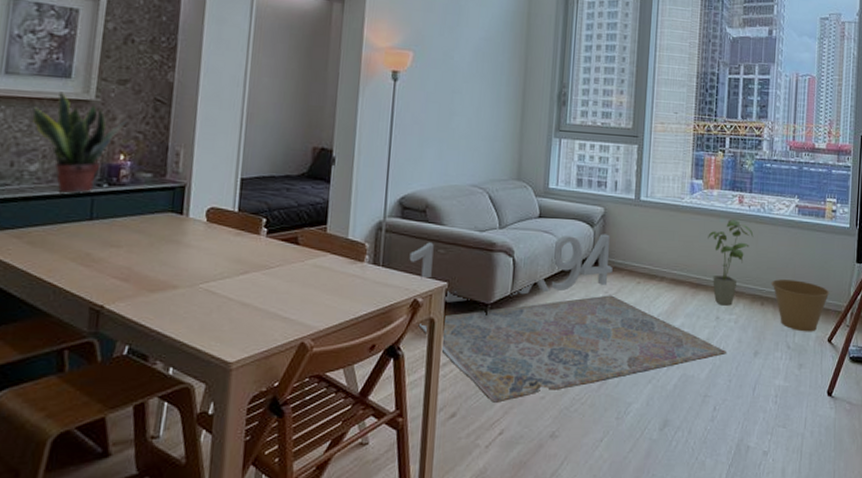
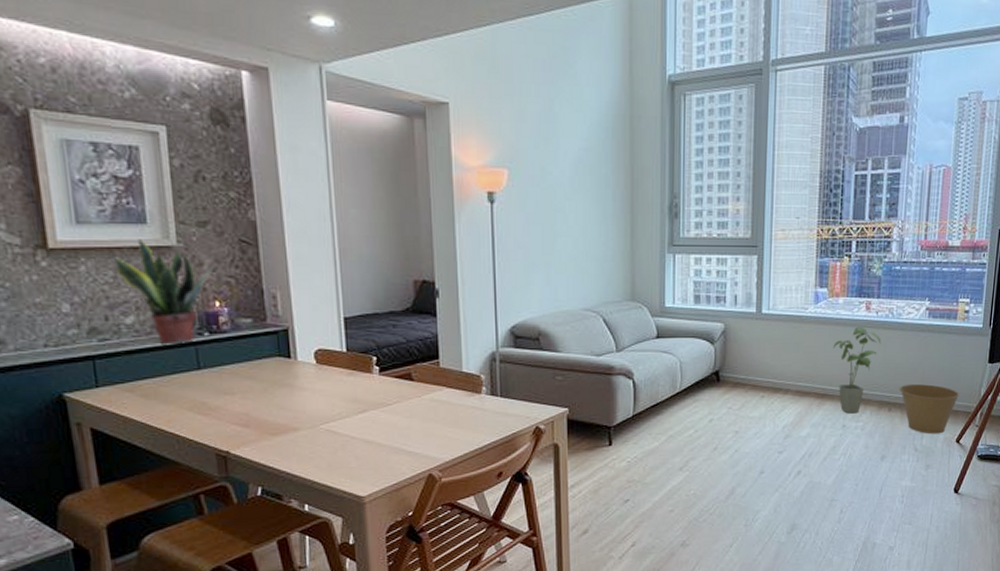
area rug: present [409,233,727,403] -> none [527,350,854,518]

